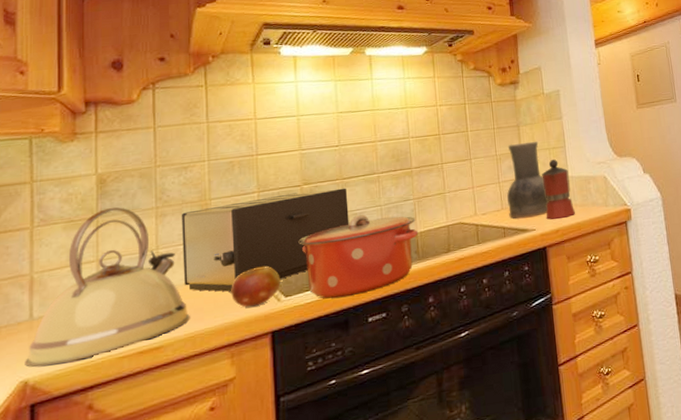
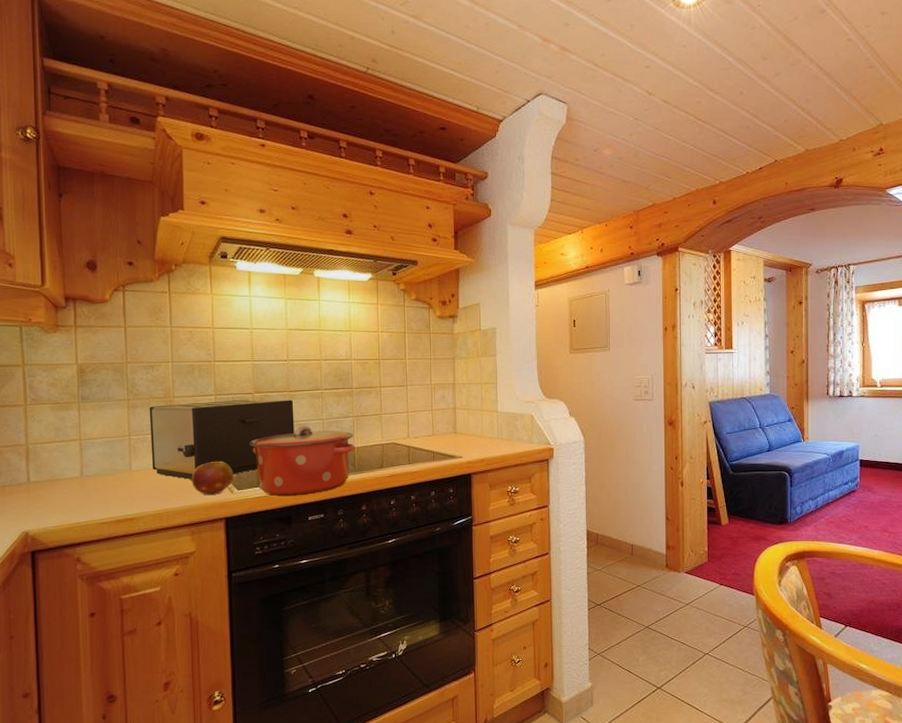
kettle: present [25,207,190,367] -> none [25,394,158,522]
vase: present [507,141,549,218] -> none [439,375,477,446]
coffee maker: present [542,160,575,220] -> none [472,394,500,449]

